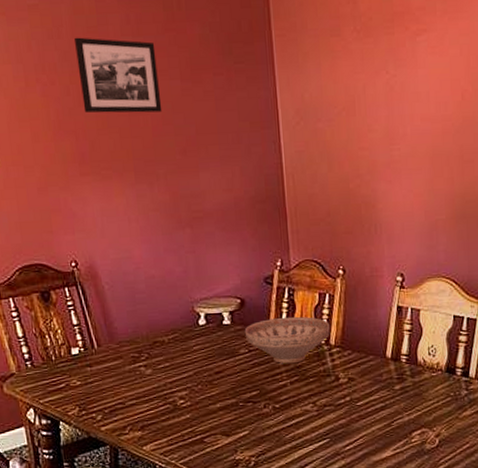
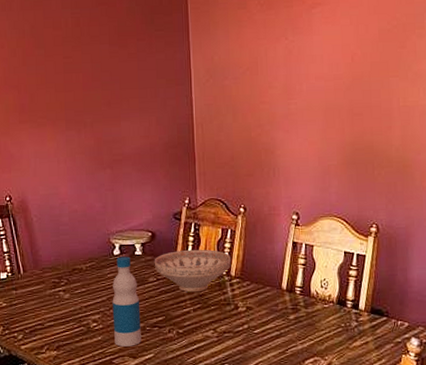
picture frame: present [75,37,162,113] -> none [23,9,92,72]
bottle: none [199,326,235,425] -> present [112,256,142,347]

